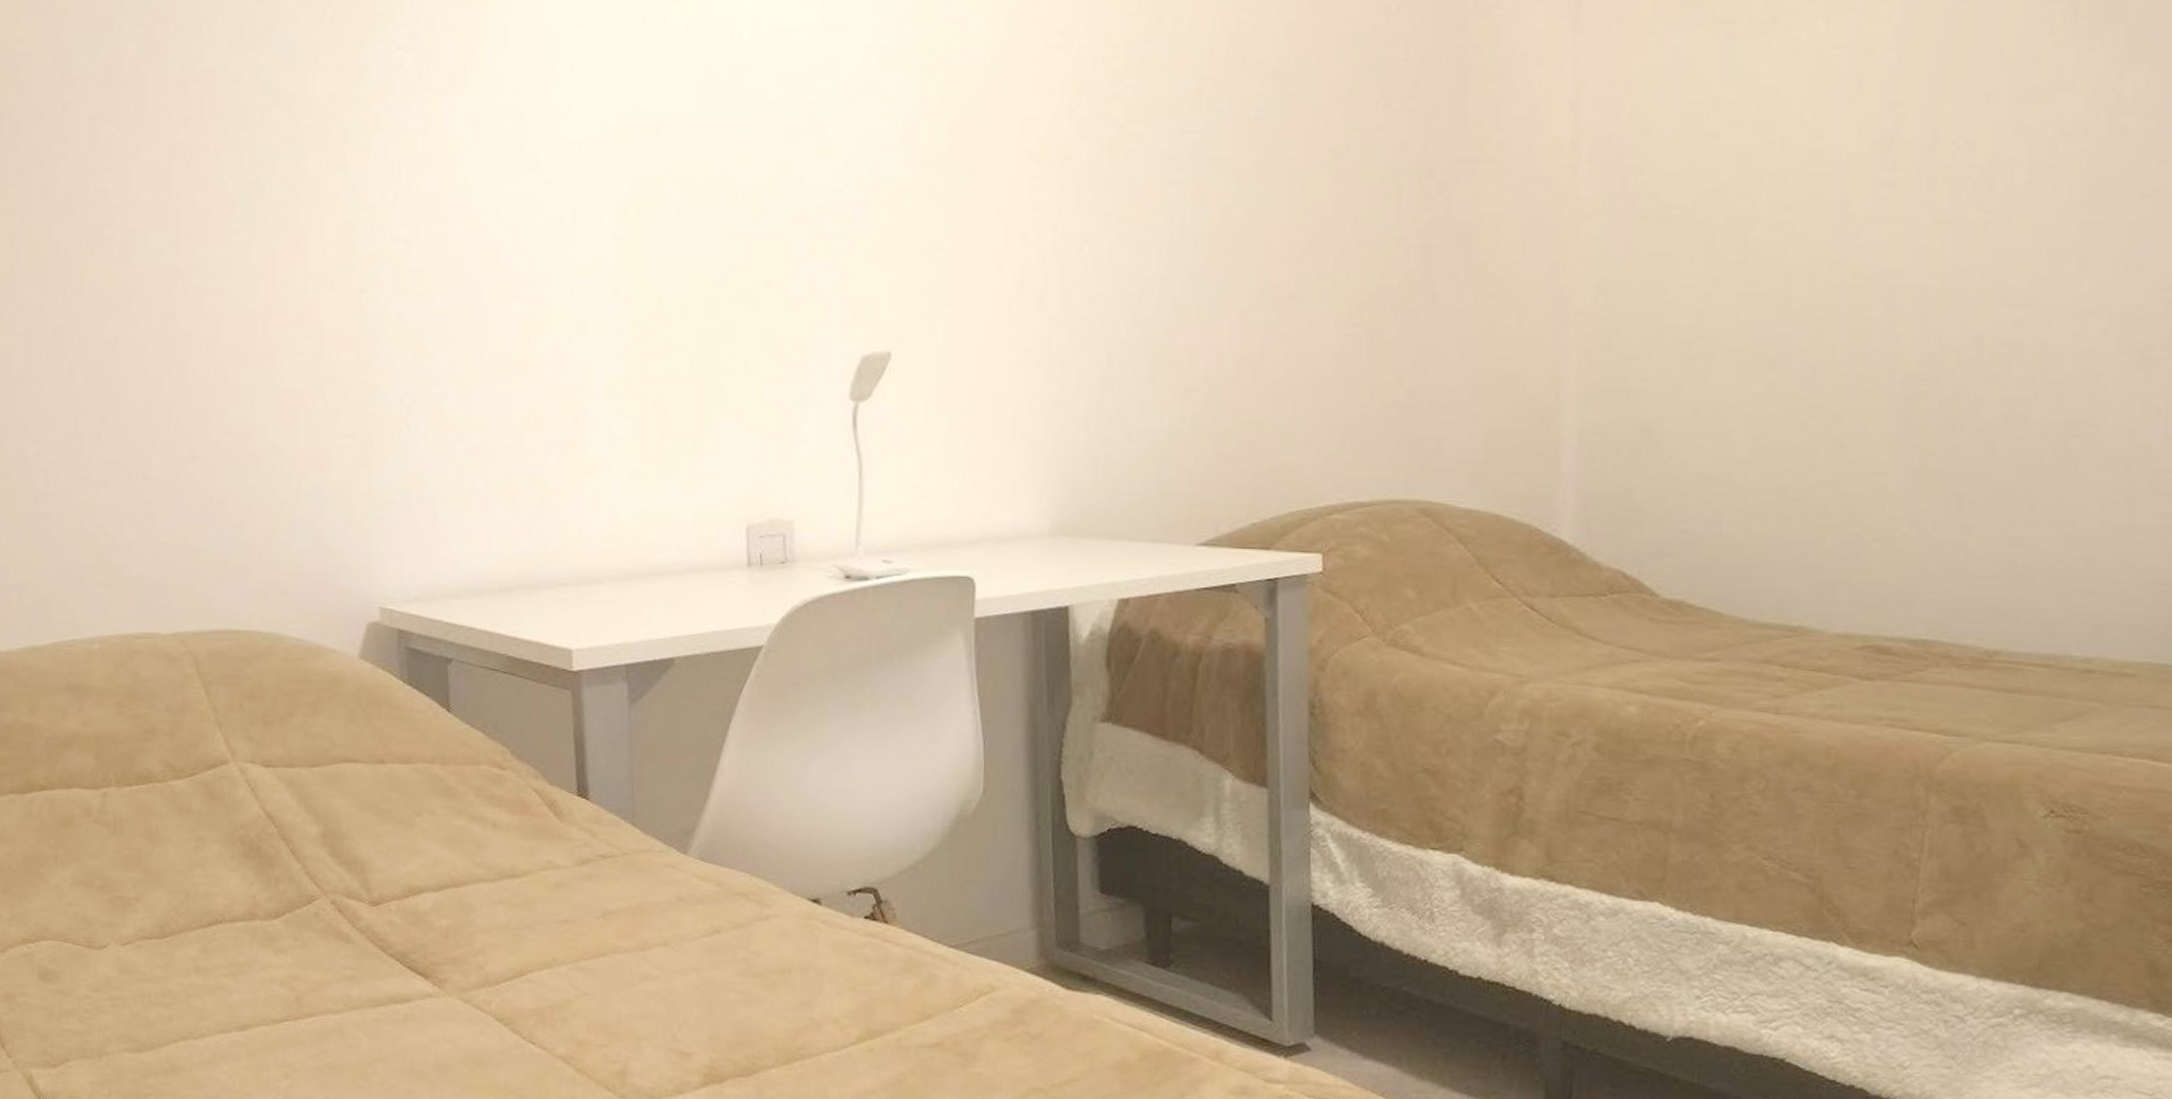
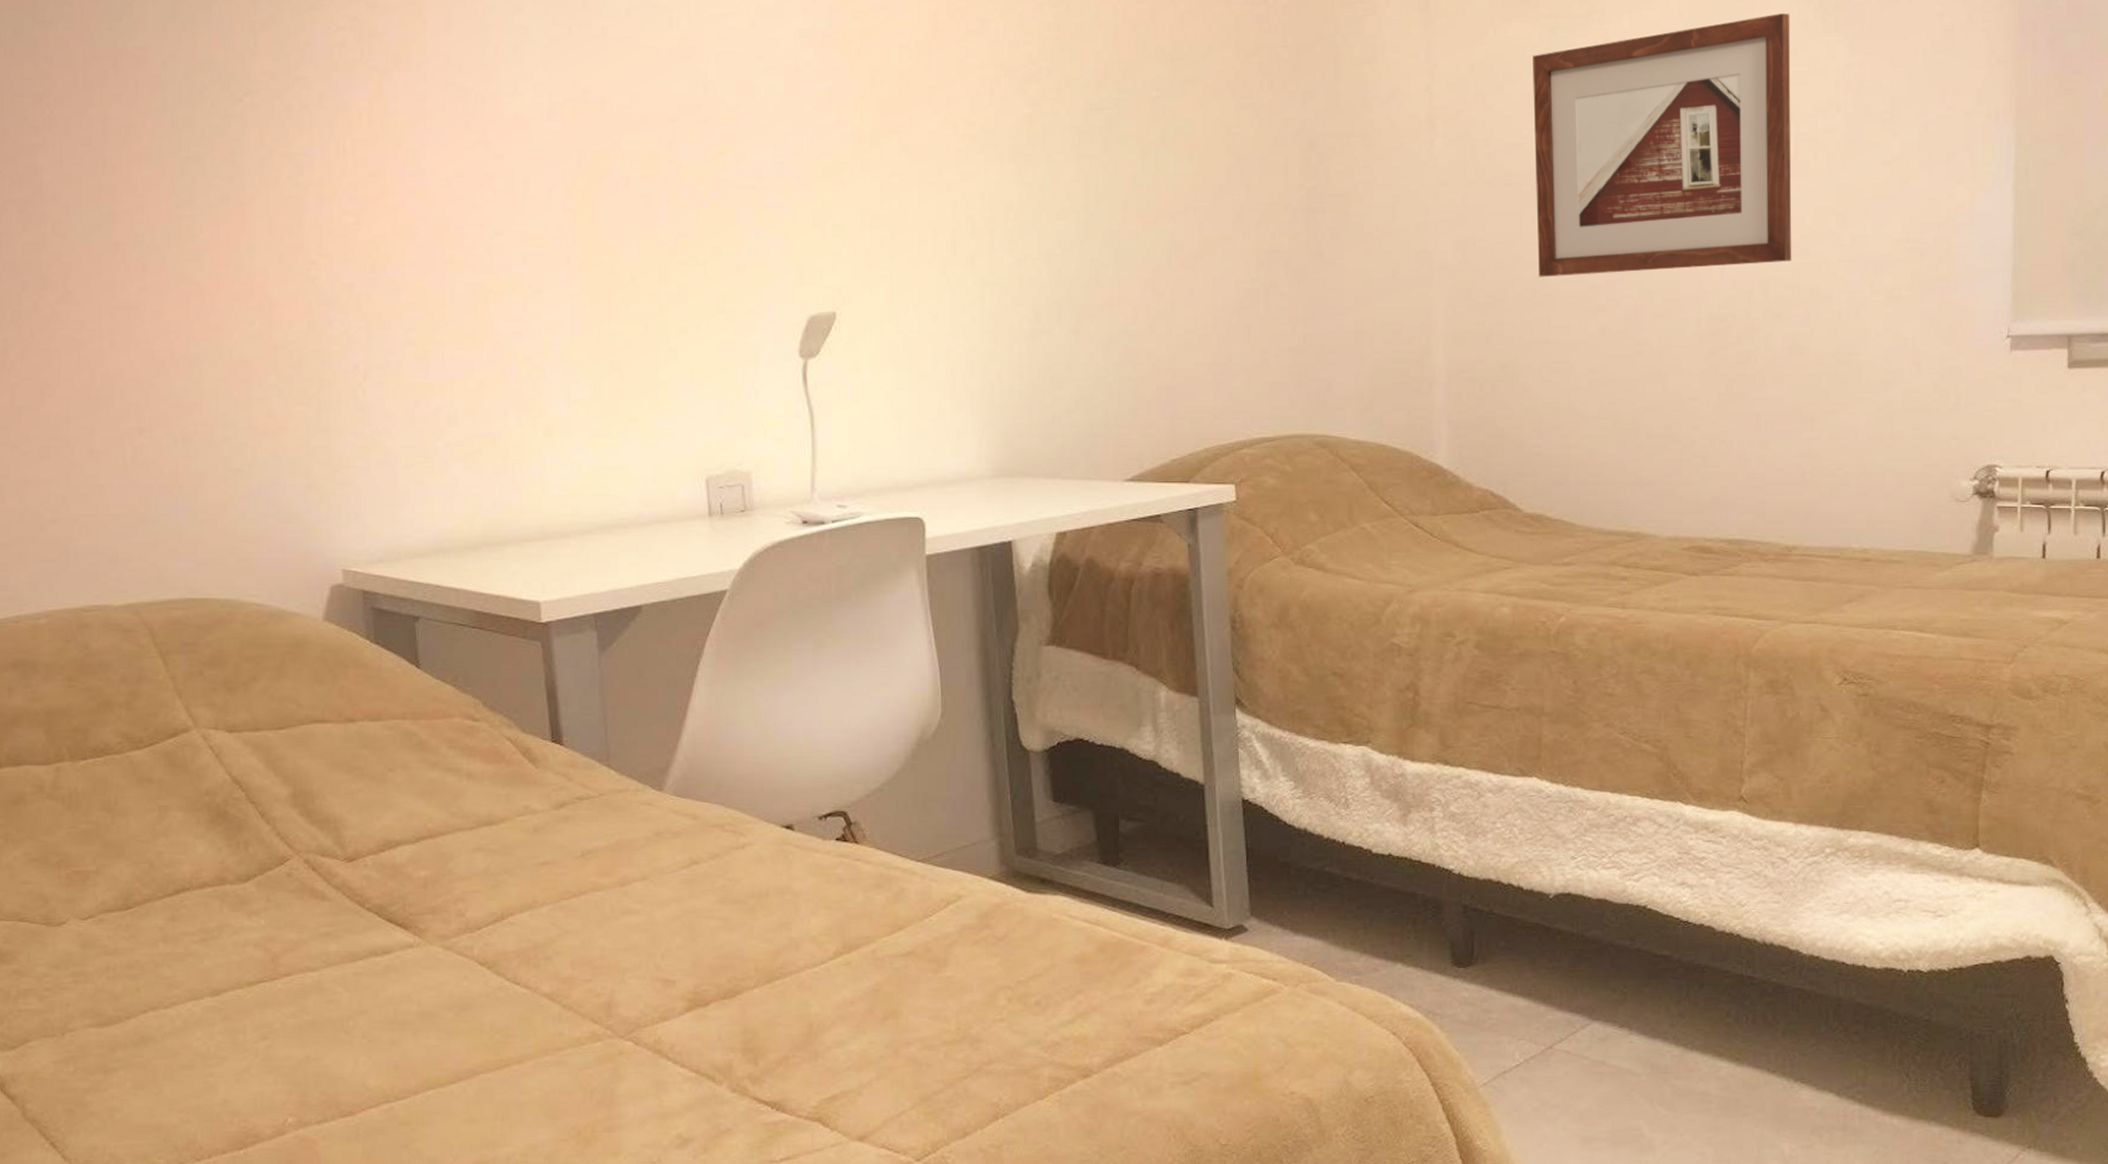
picture frame: none [1695,16,2032,327] -> present [1532,14,1792,277]

